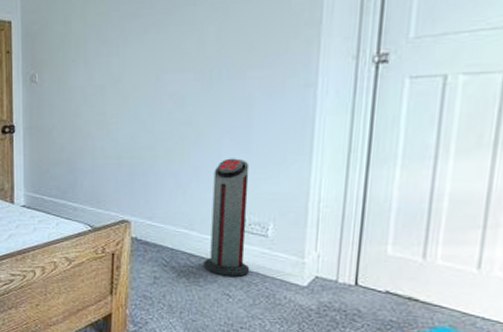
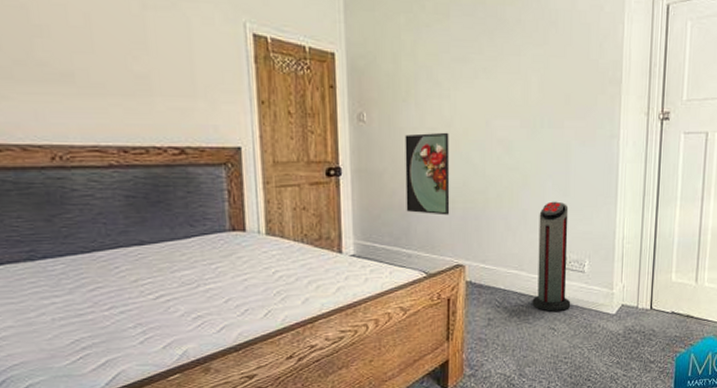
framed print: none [73,89,117,171] -> present [405,132,450,216]

